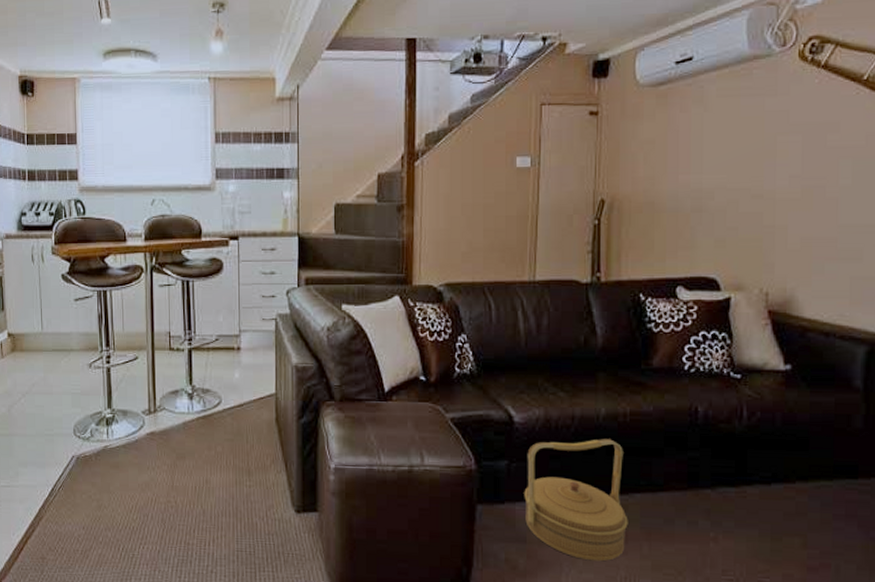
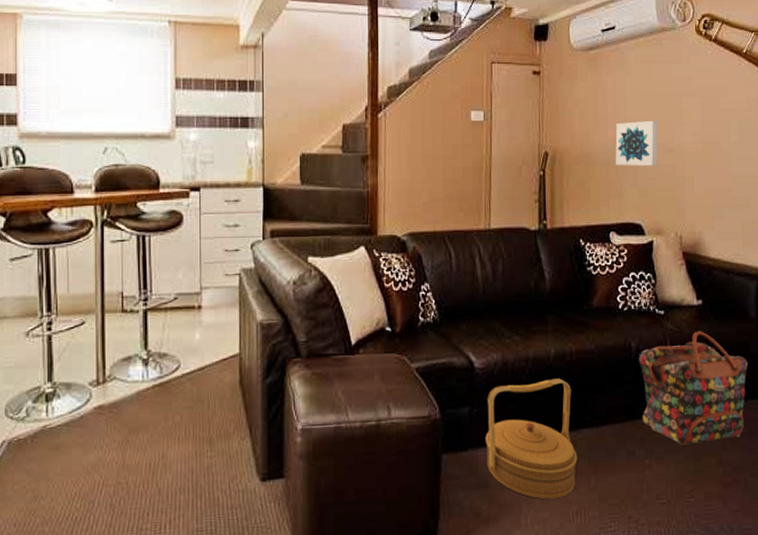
wall art: none [687,162,744,214] -> present [615,120,659,166]
backpack: none [707,399,848,522] -> present [639,331,748,445]

